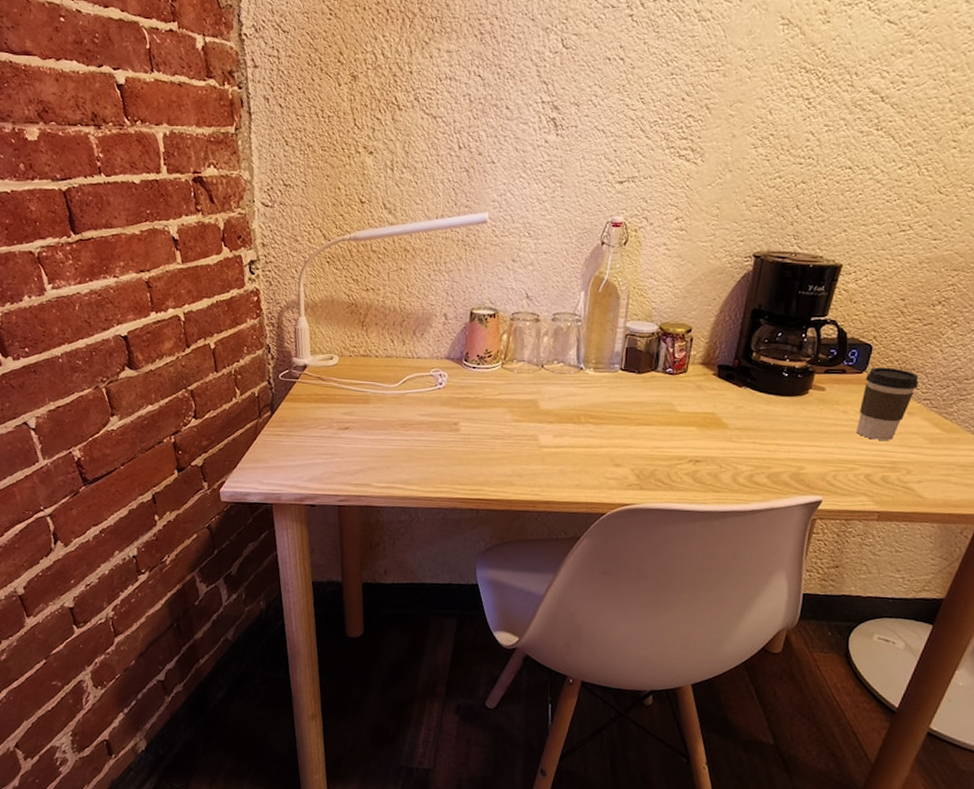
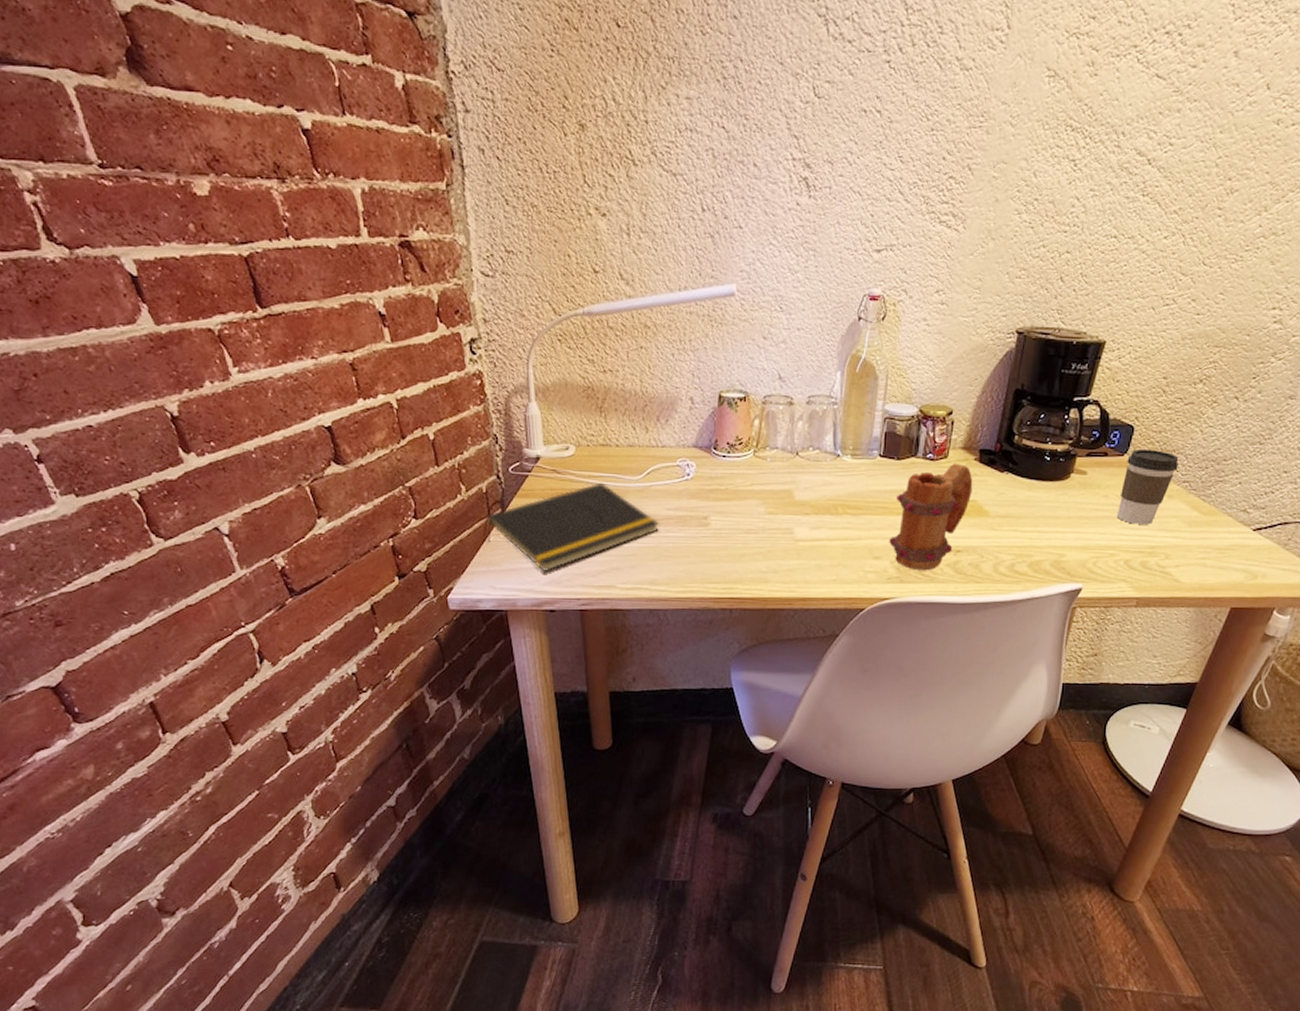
notepad: none [258,389,413,469] -> present [488,482,659,571]
mug: none [629,377,712,479] -> present [889,463,973,571]

